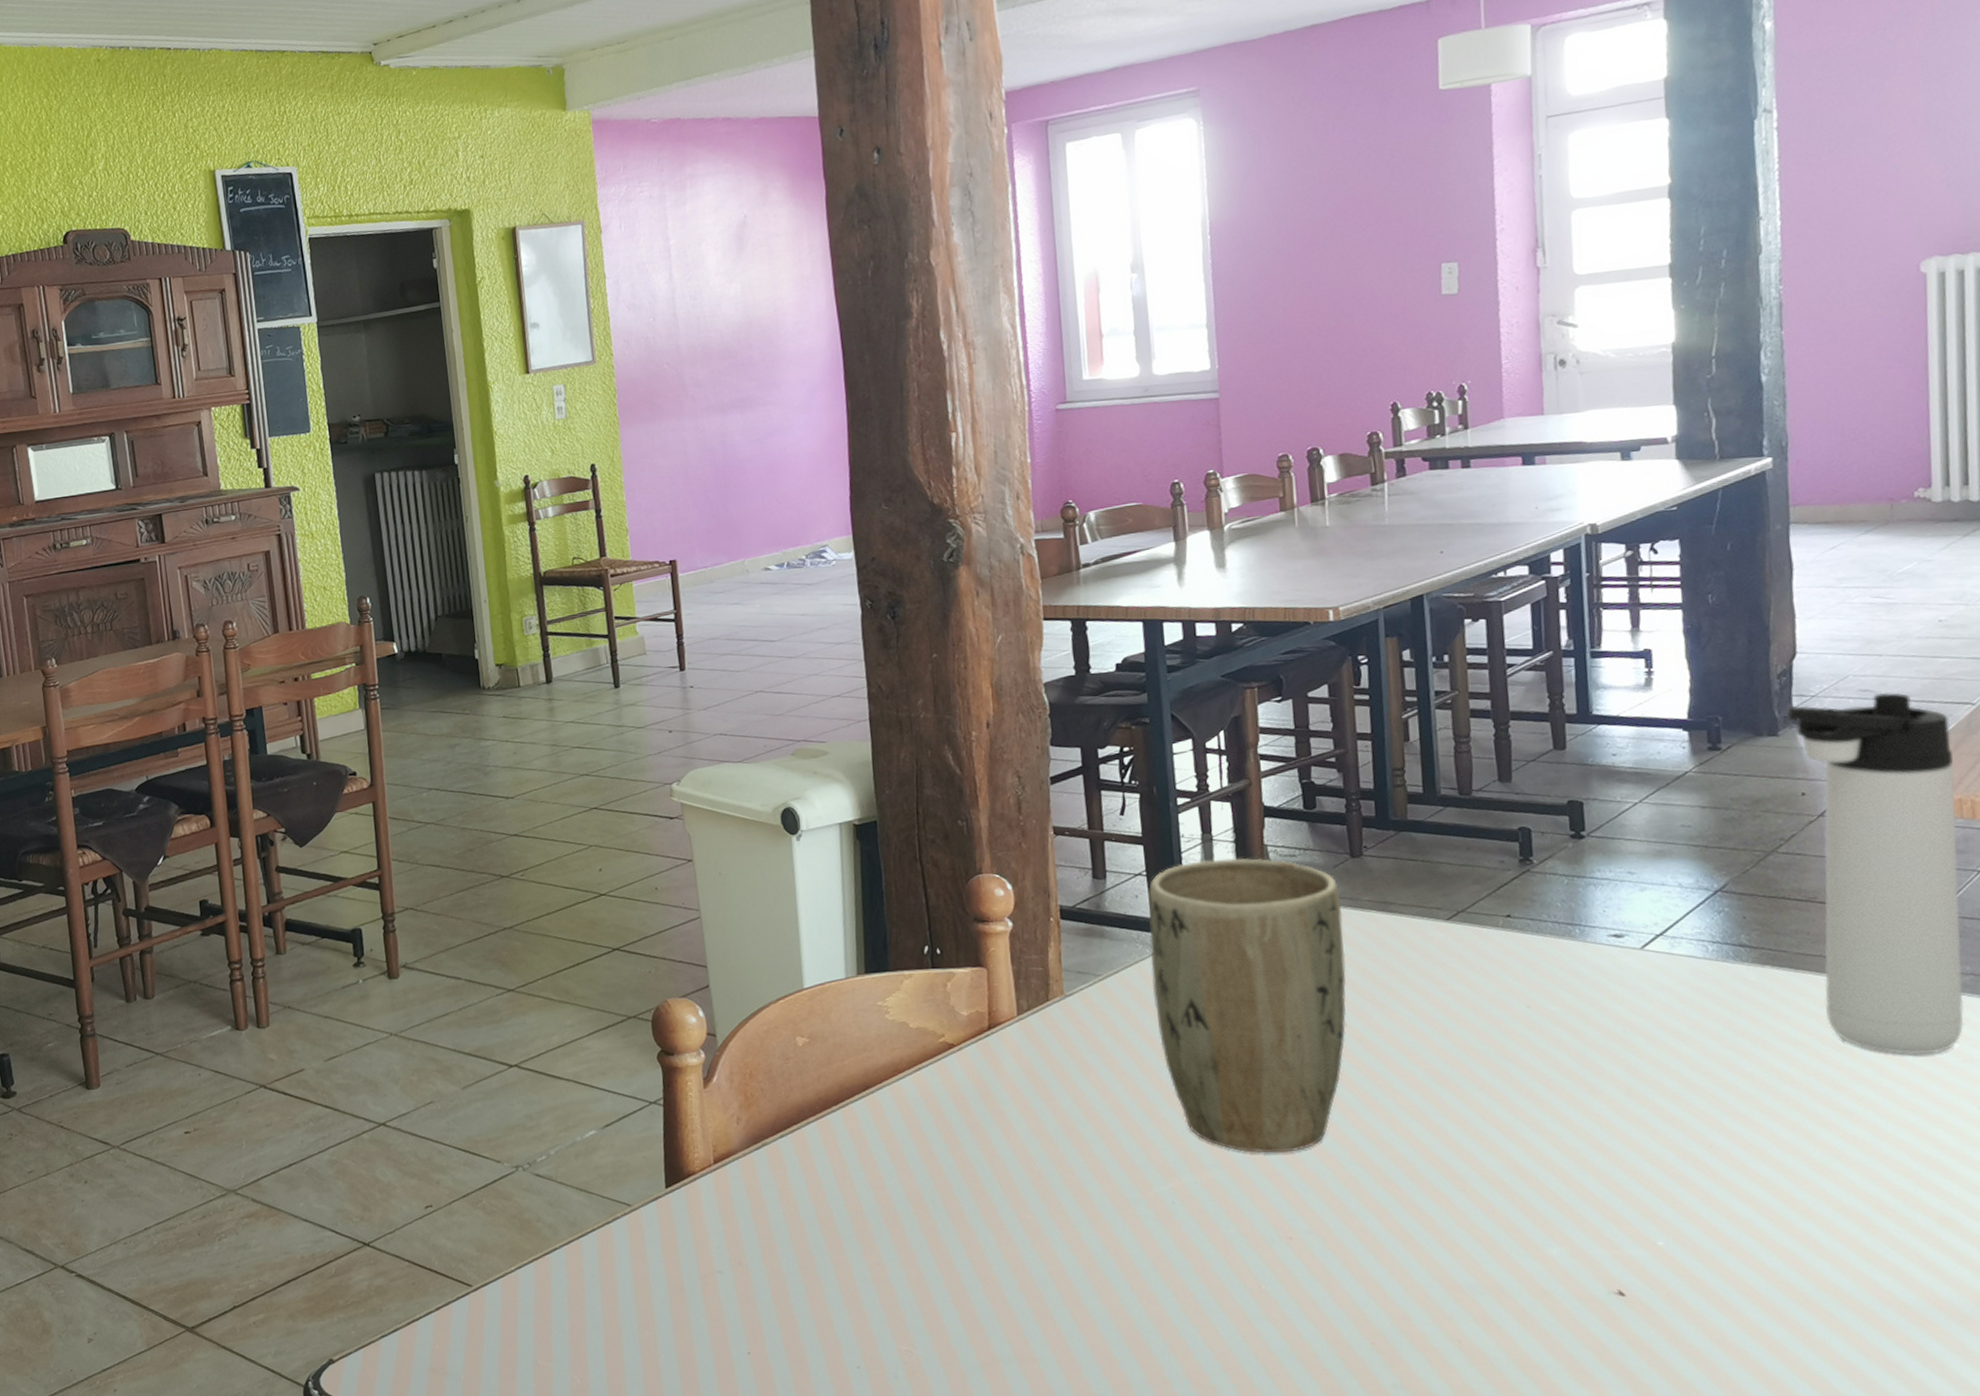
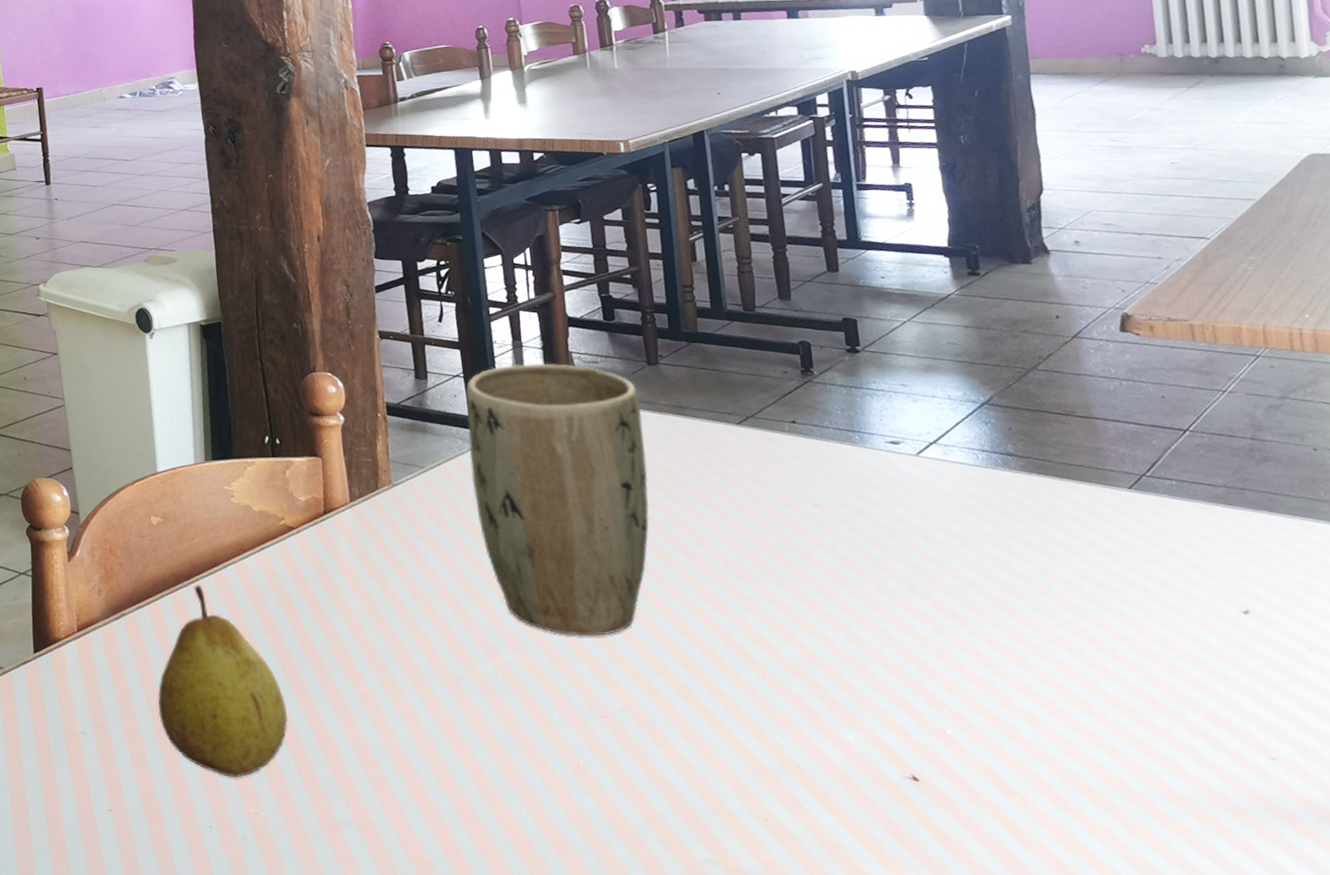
fruit: none [802,1109,945,1314] -> present [158,585,289,777]
thermos bottle: present [1786,692,1964,1055] -> none [1038,226,1220,561]

